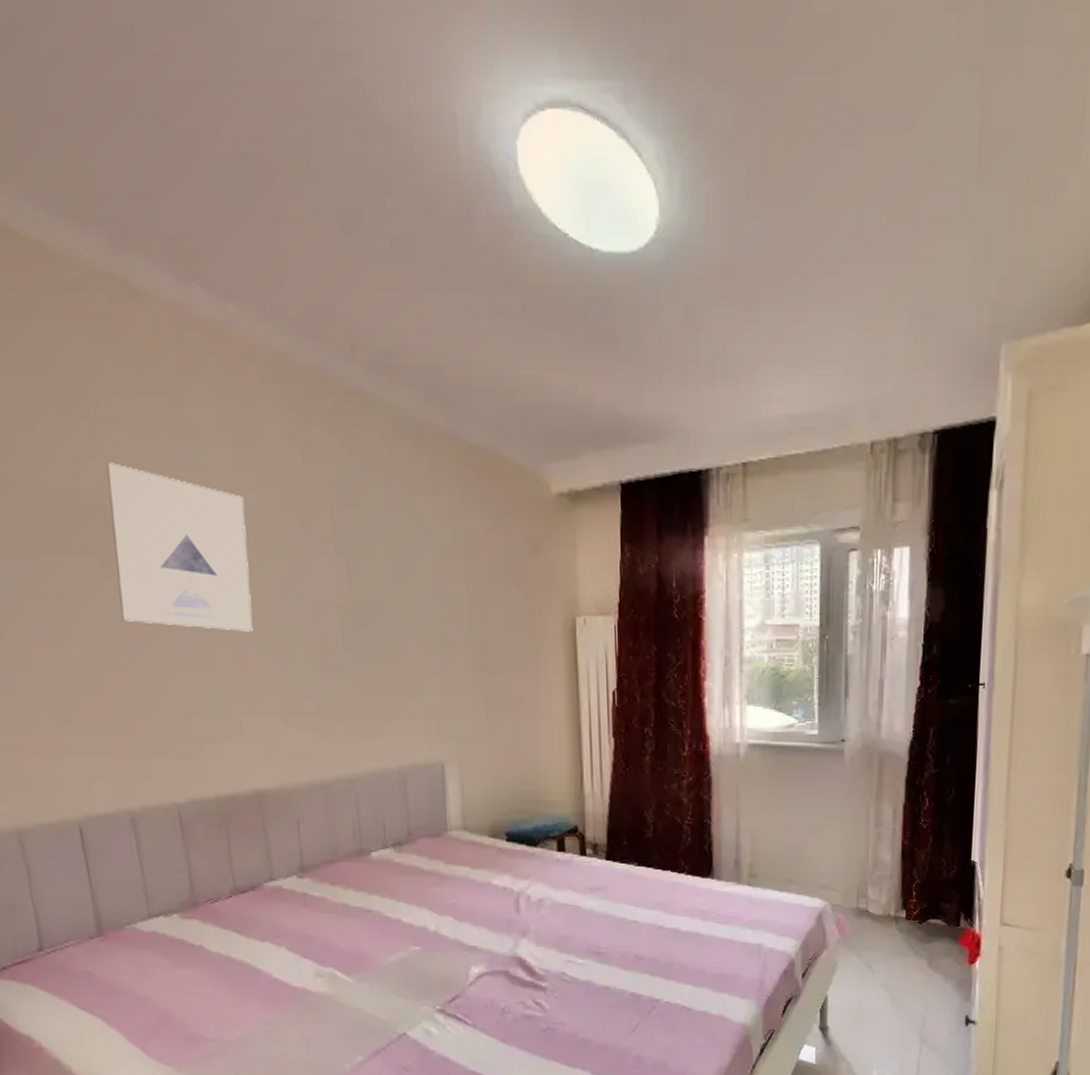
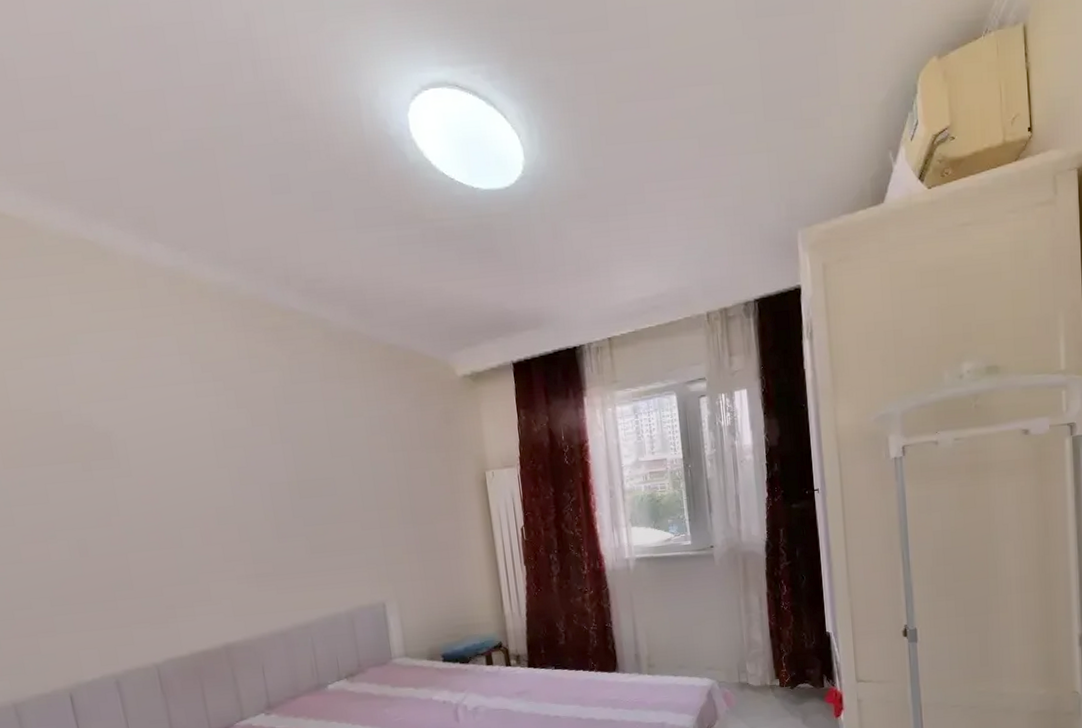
wall art: present [106,463,253,632] -> none [84,387,216,515]

